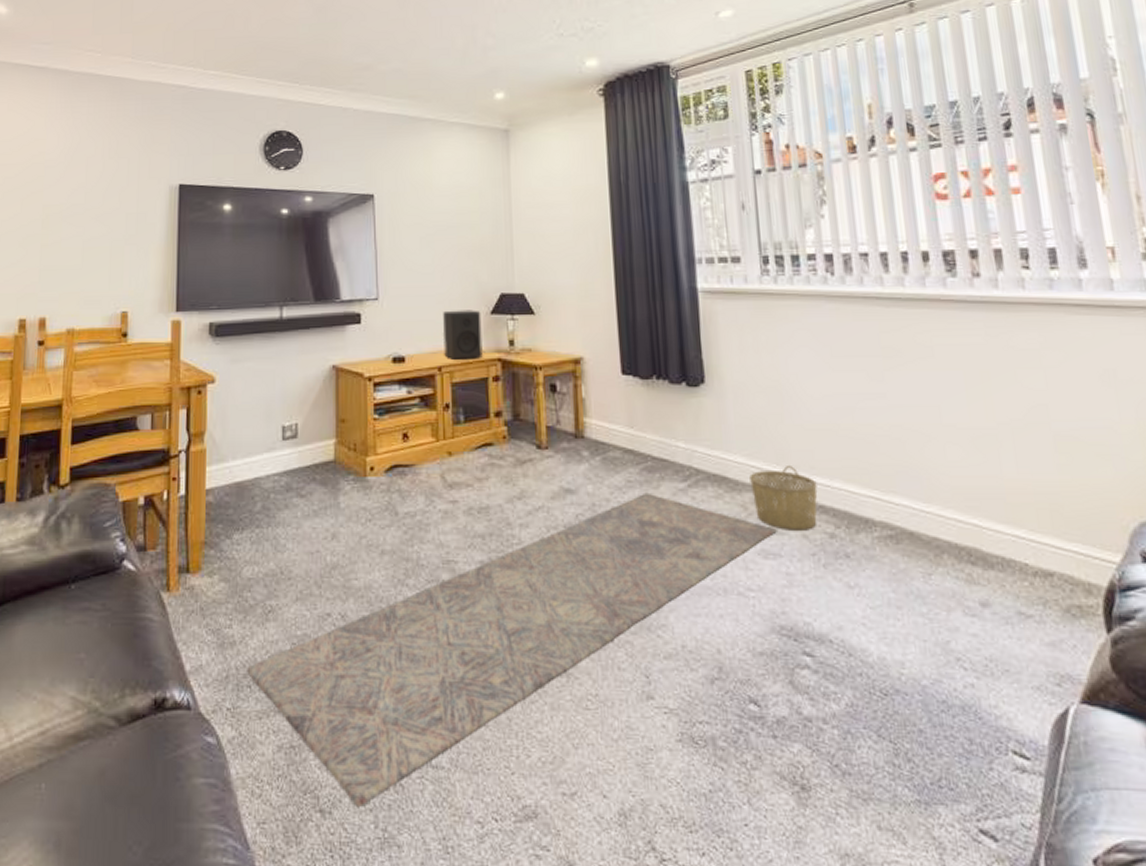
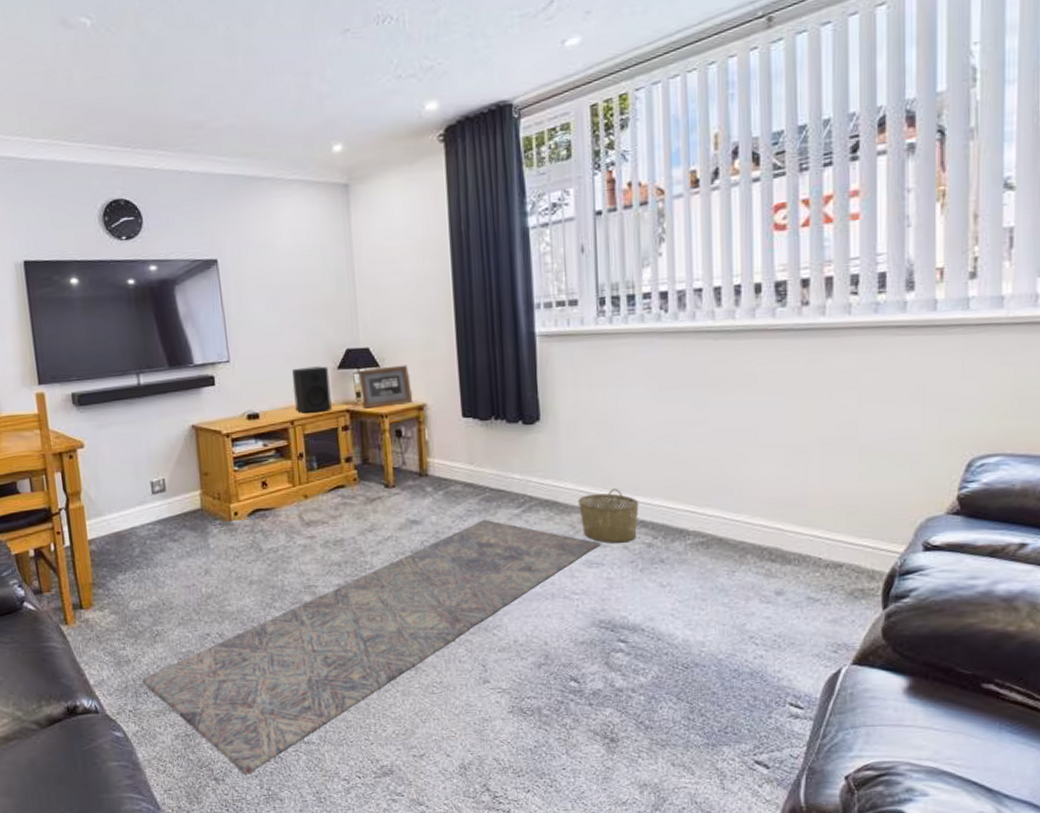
picture frame: none [512,314,568,358] -> present [358,365,412,409]

